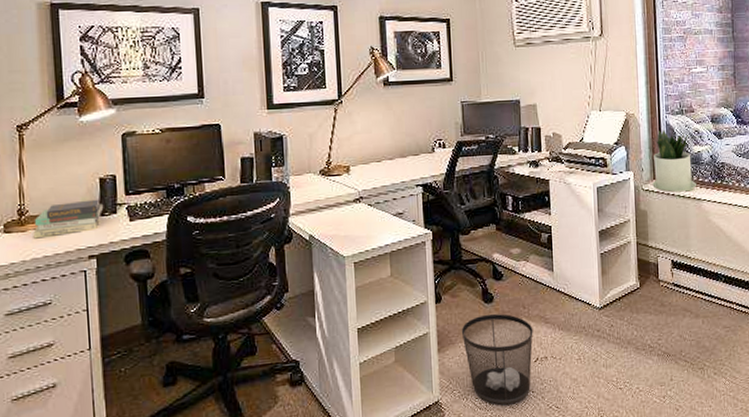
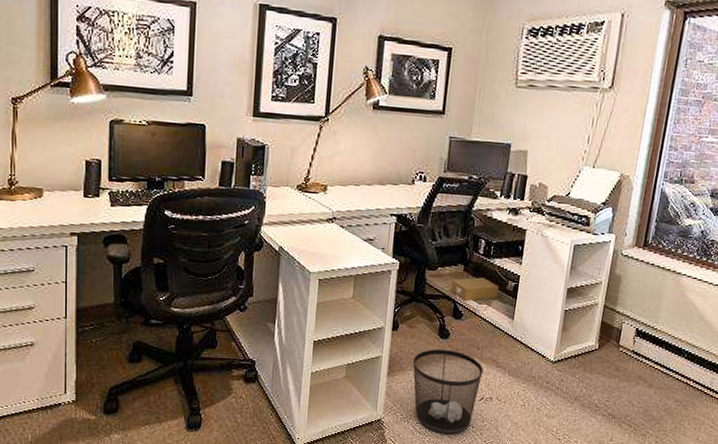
books: present [33,199,104,239] -> none [21,179,88,210]
box: none [486,234,534,260] -> present [450,277,500,301]
planter: present [651,129,697,193] -> none [632,196,684,264]

